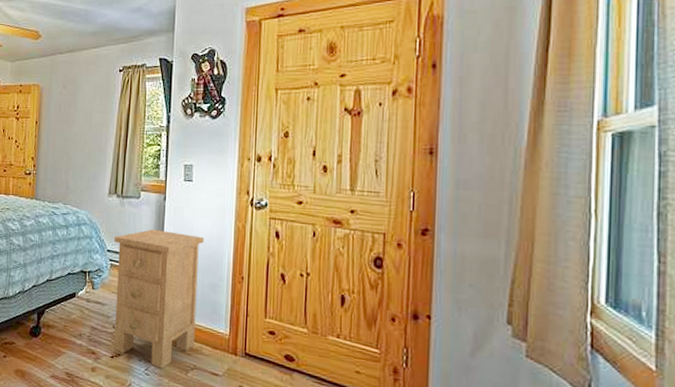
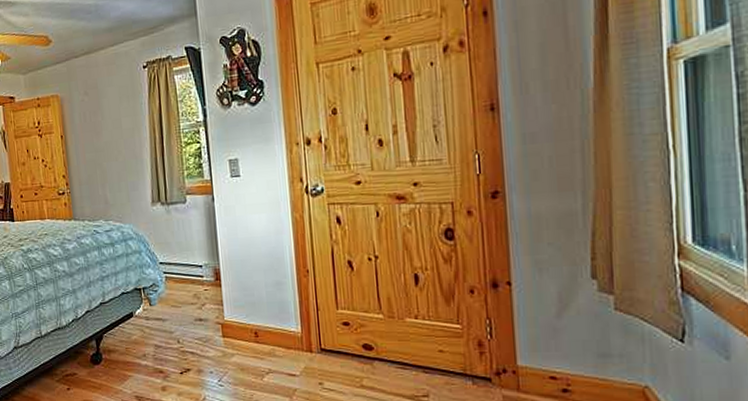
nightstand: present [114,229,205,369] -> none [165,233,267,378]

